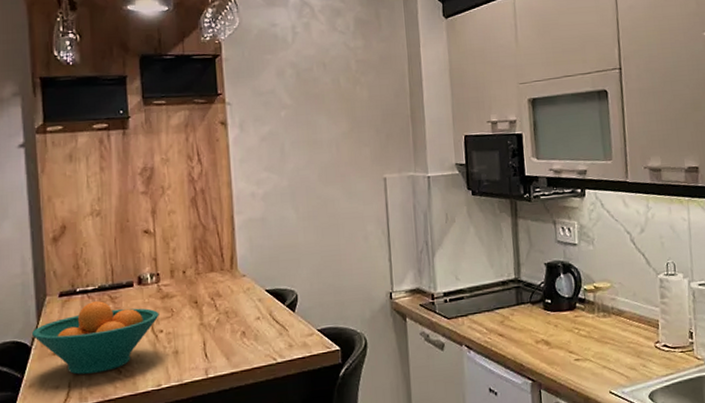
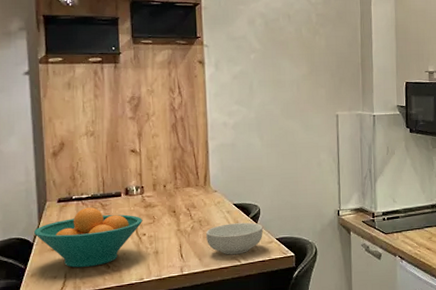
cereal bowl: none [234,311,302,352] -> present [206,222,263,255]

